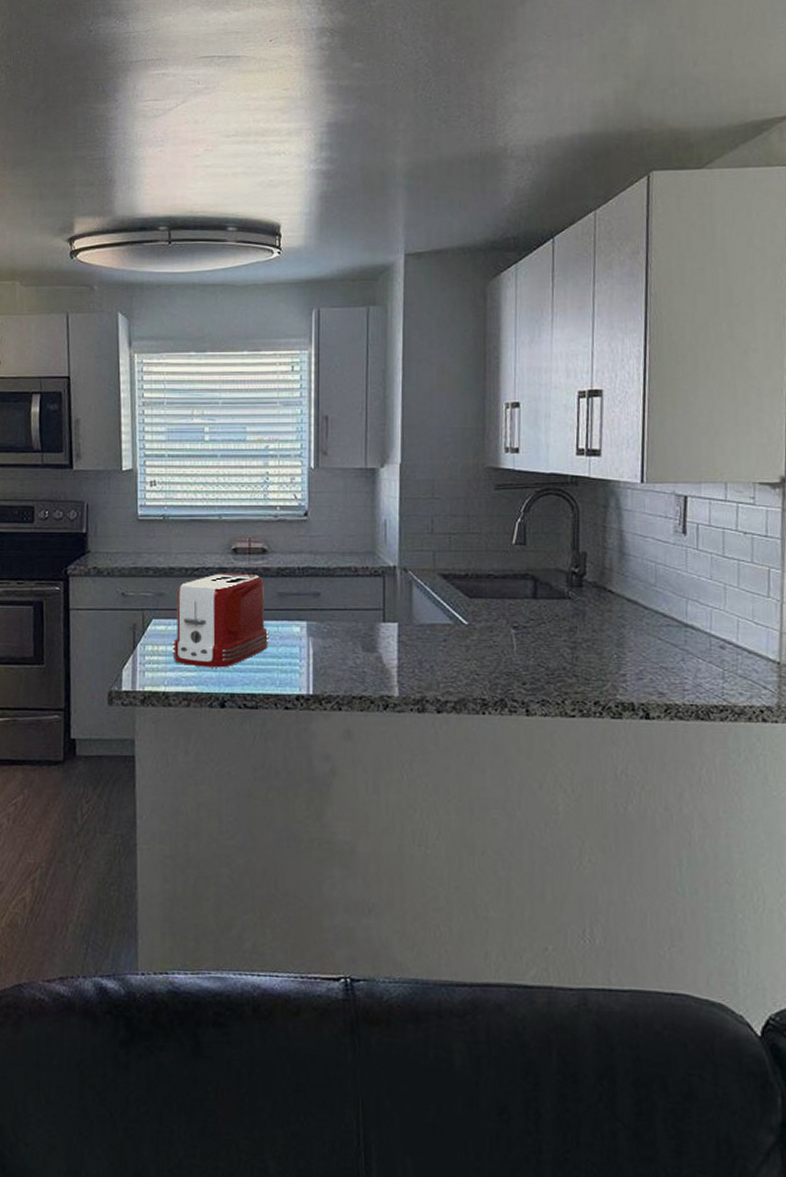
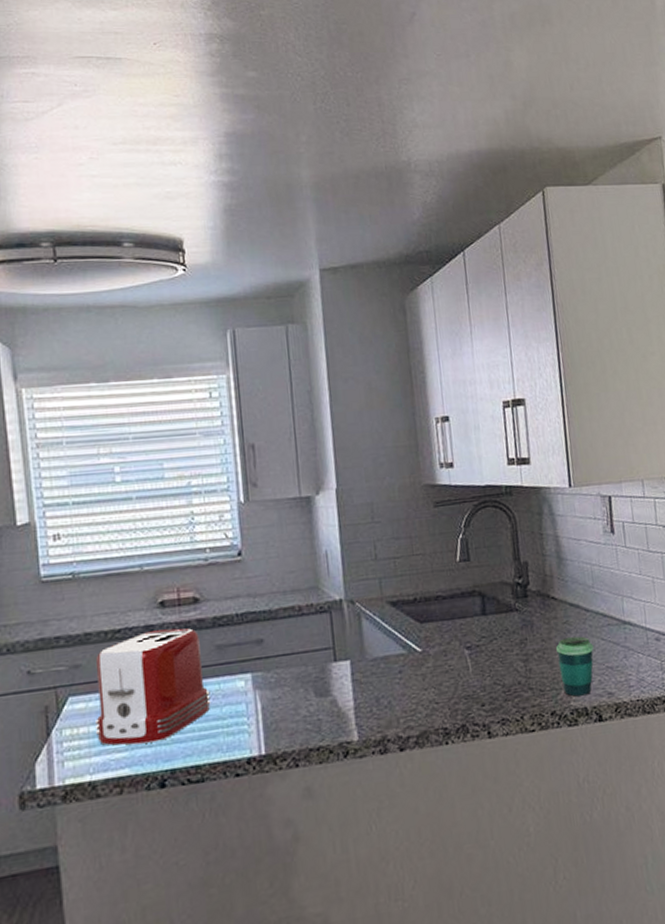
cup: none [608,632,649,691] -> present [556,636,594,697]

